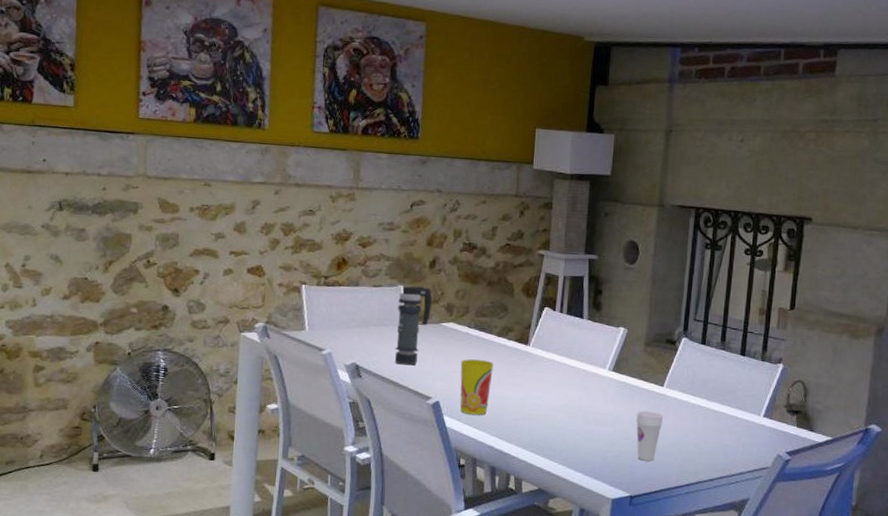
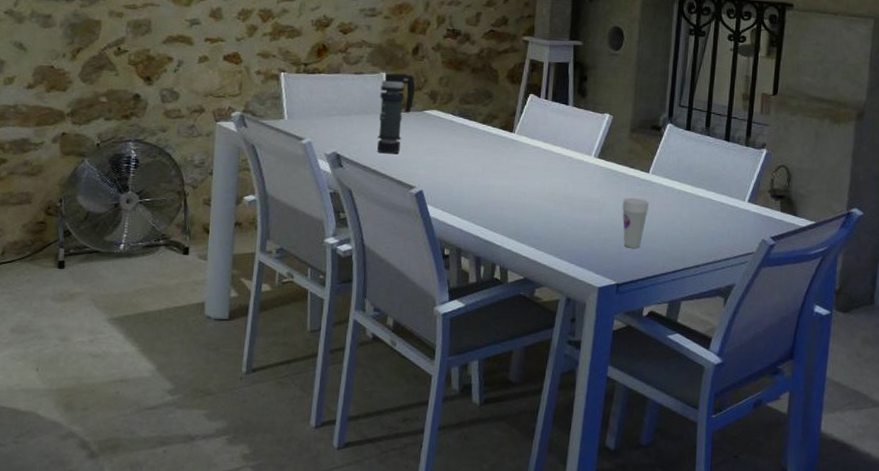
cup: present [460,359,494,415] -> none [444,147,478,204]

